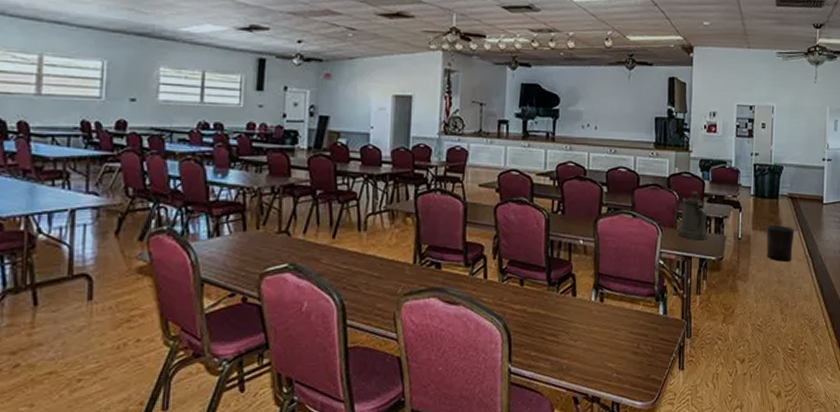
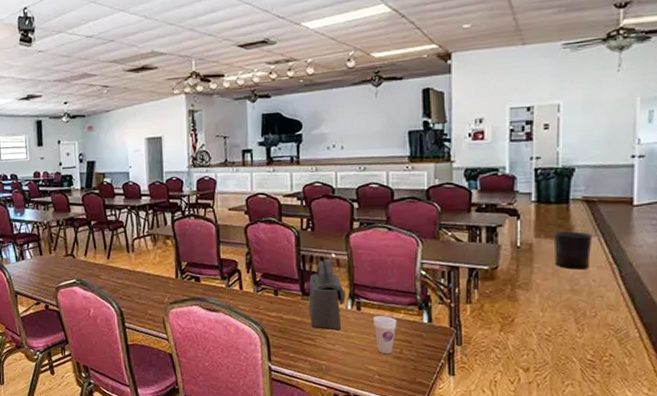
handbag: none [554,245,592,325] -> present [309,258,347,331]
cup: none [615,308,636,350] -> present [374,316,397,355]
coffee pot: present [678,191,707,241] -> none [442,201,477,251]

